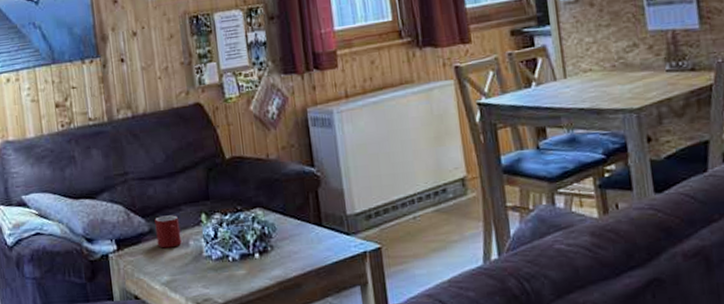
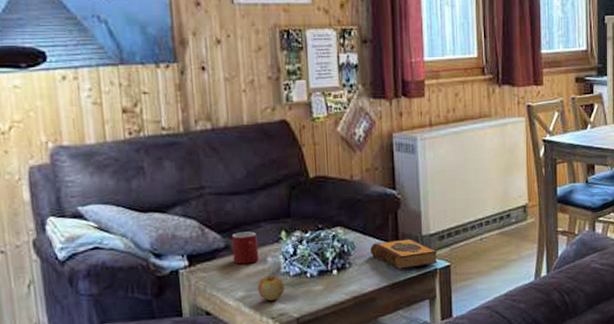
apple: none [182,257,208,286] -> present [258,274,284,301]
hardback book: none [292,219,367,253] -> present [370,239,438,270]

